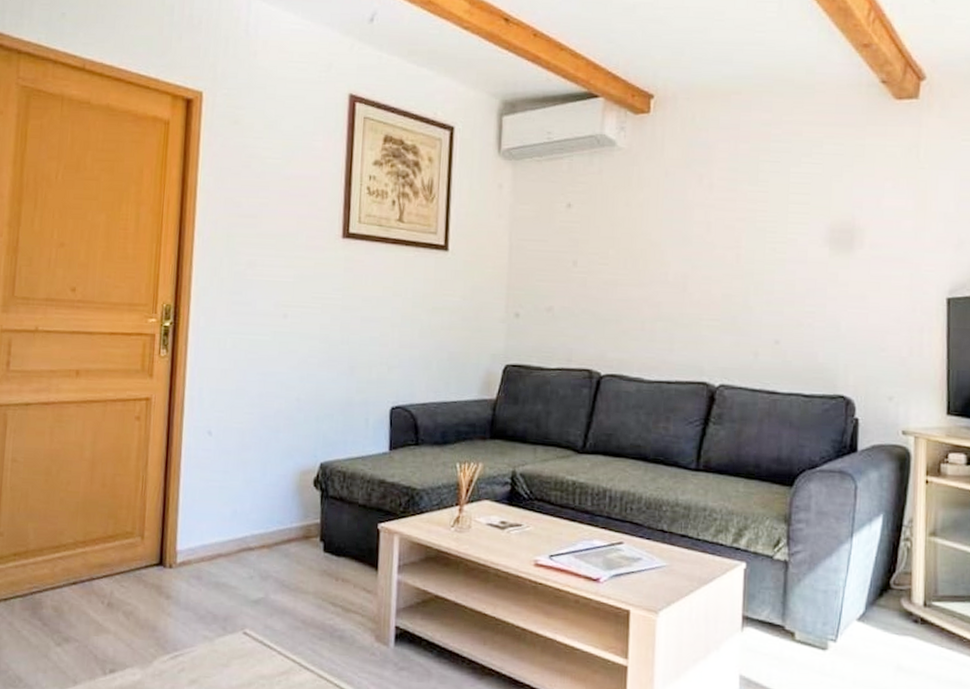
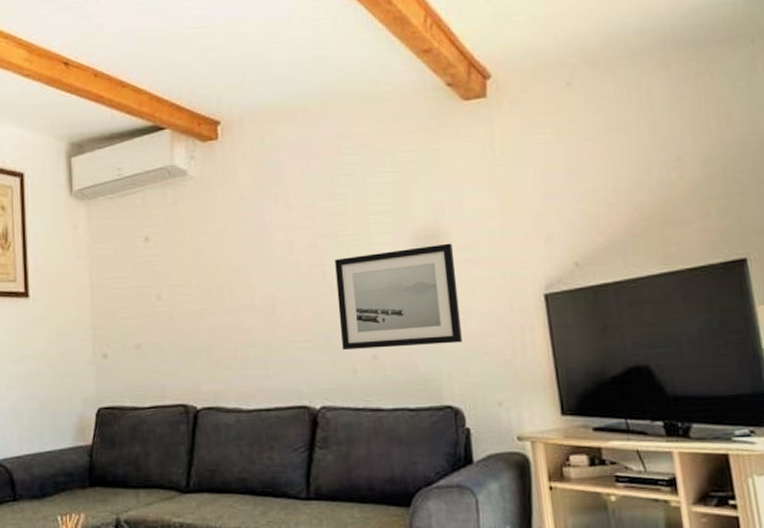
wall art: none [747,239,866,337] -> present [335,243,462,350]

